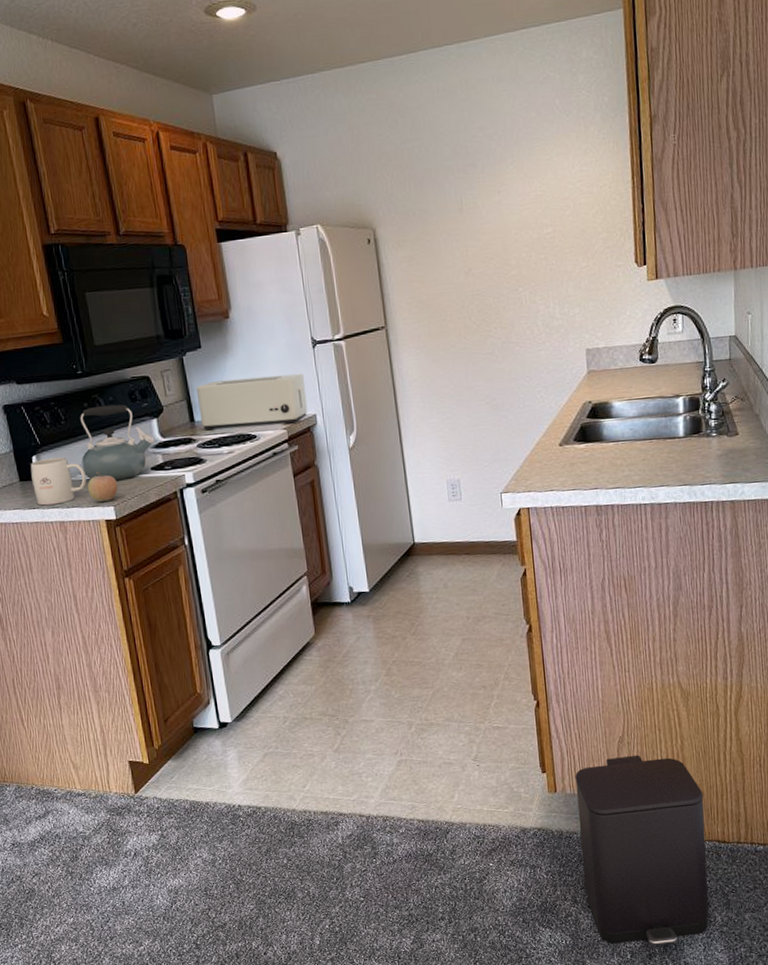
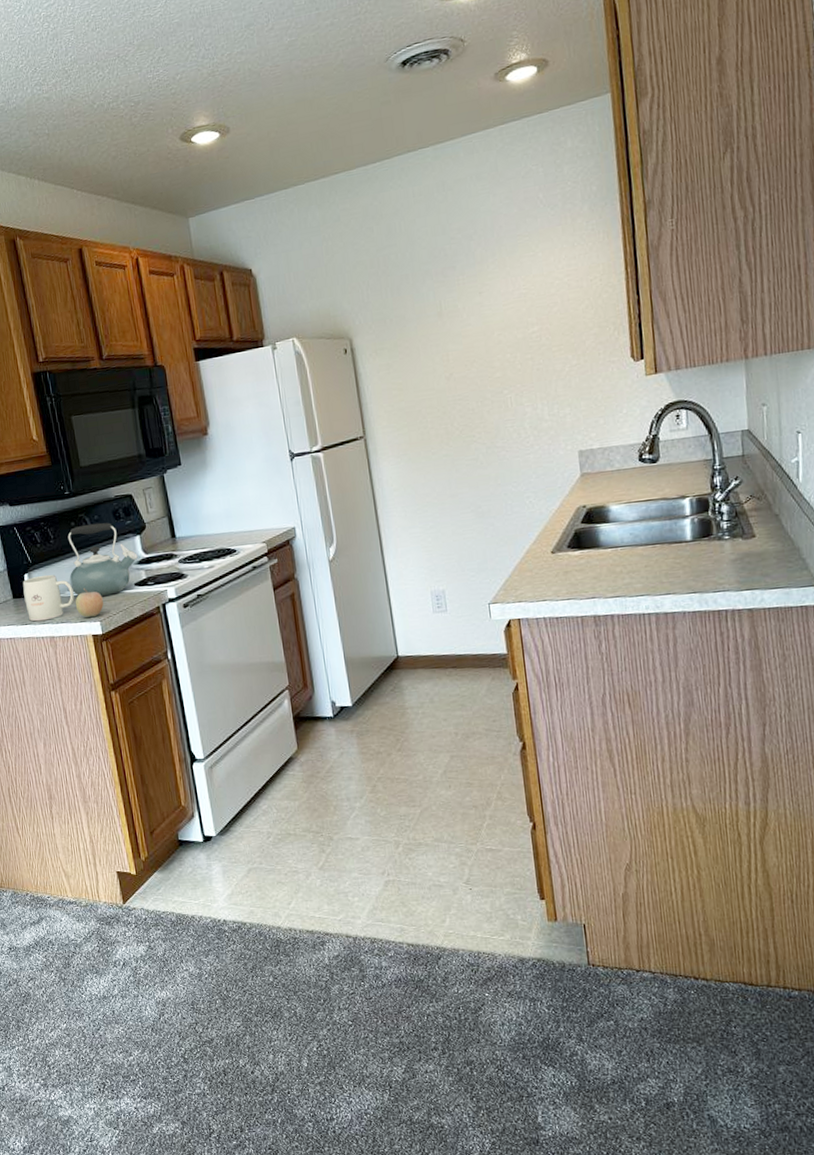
toaster: present [197,373,308,430] -> none [177,486,287,546]
pedal bin: present [575,754,709,946] -> none [577,884,736,1095]

